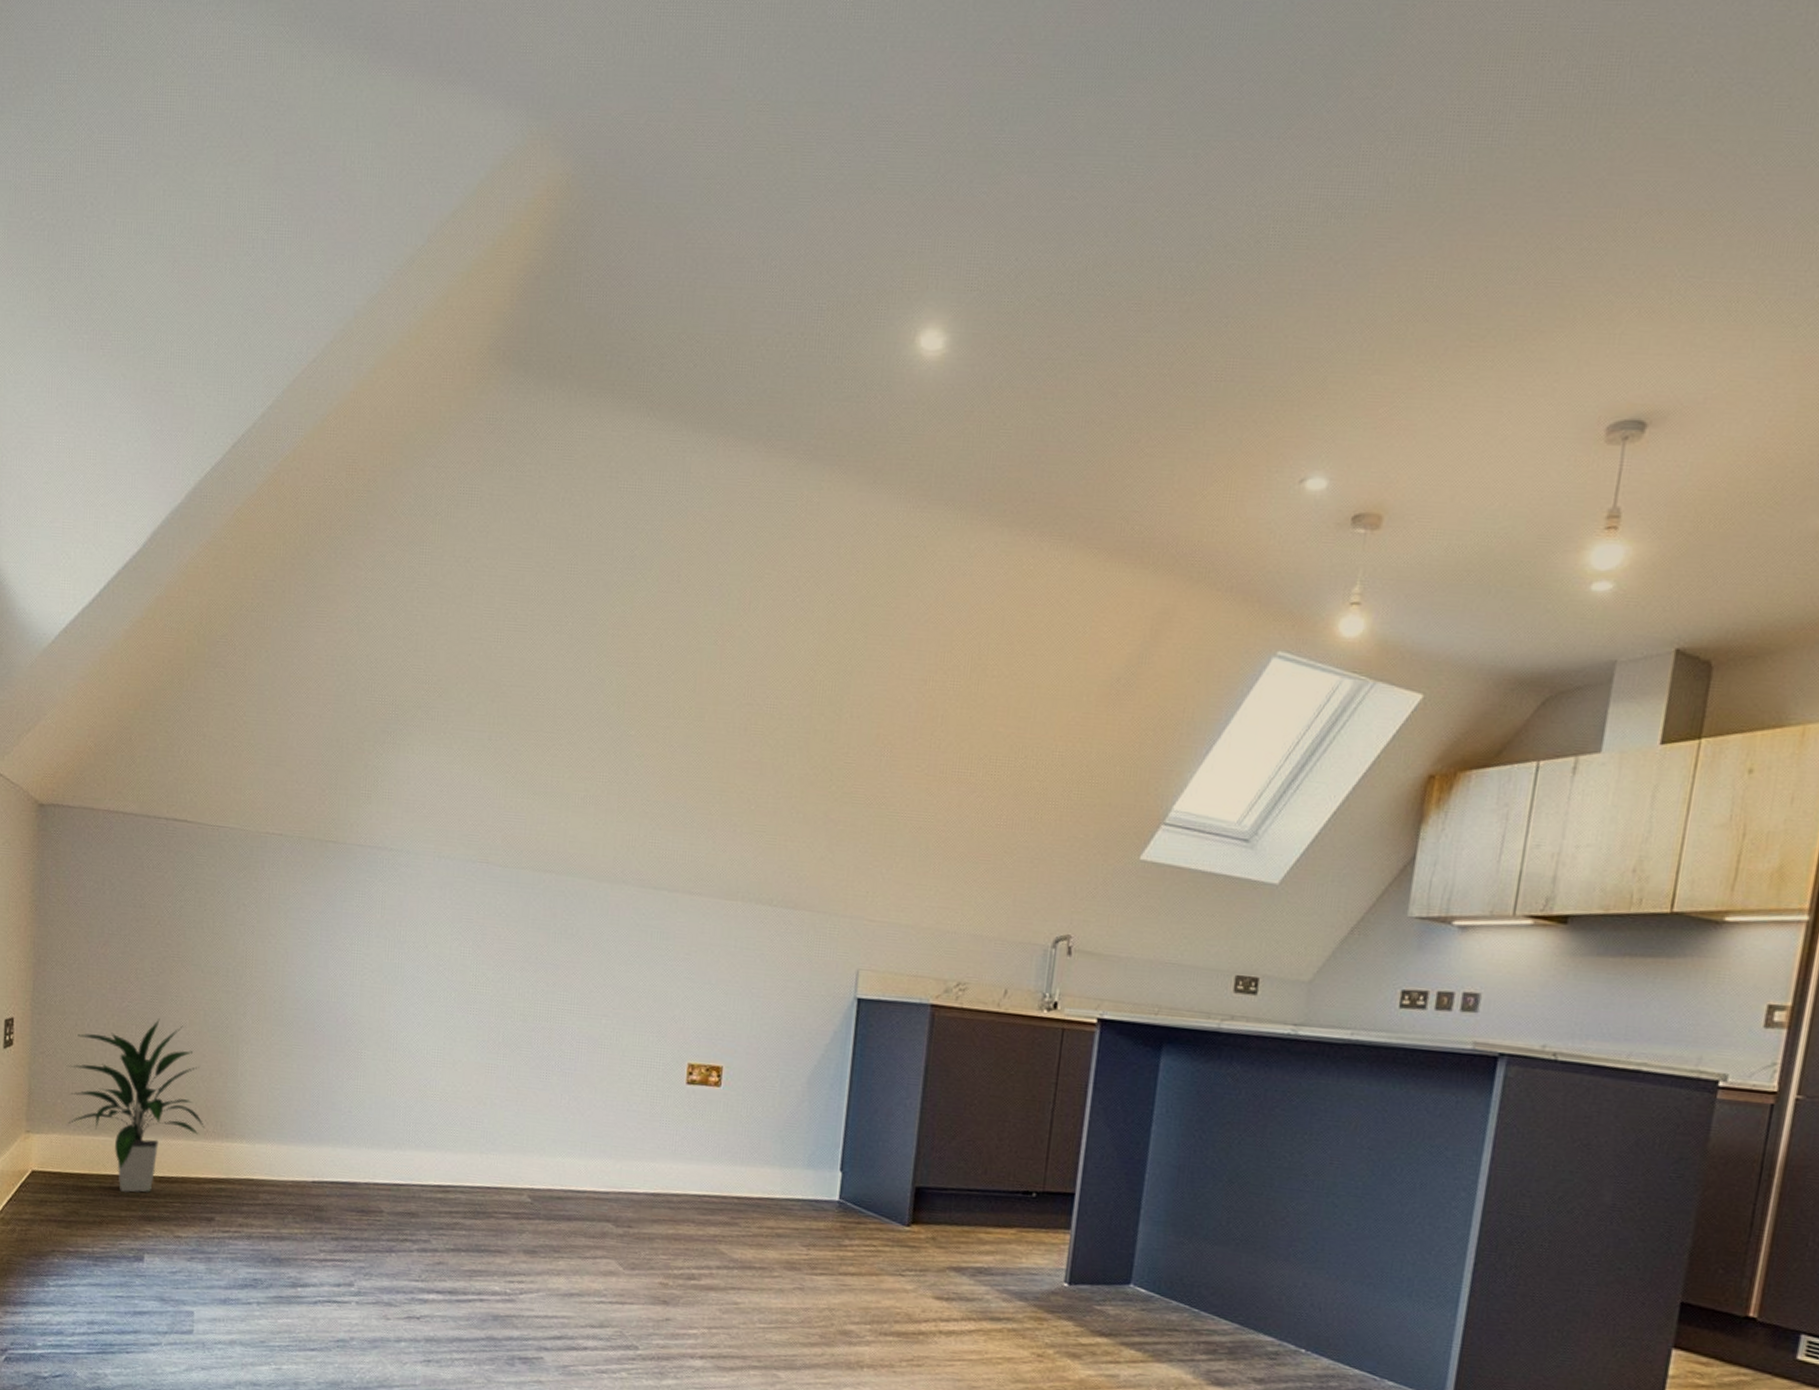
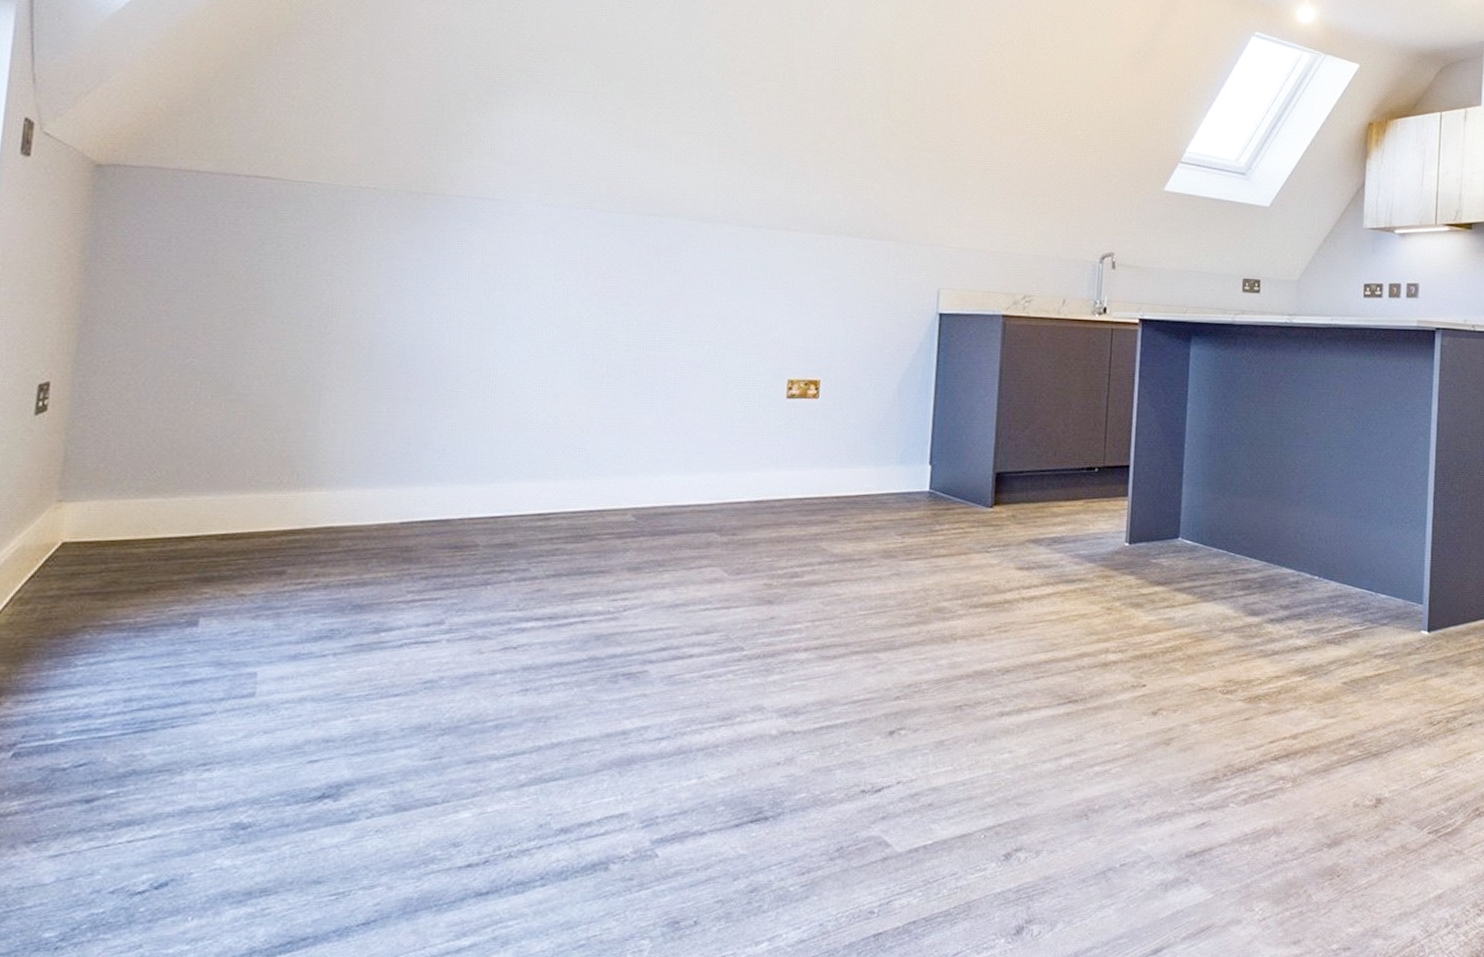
indoor plant: present [67,1018,204,1193] -> none [112,372,278,554]

